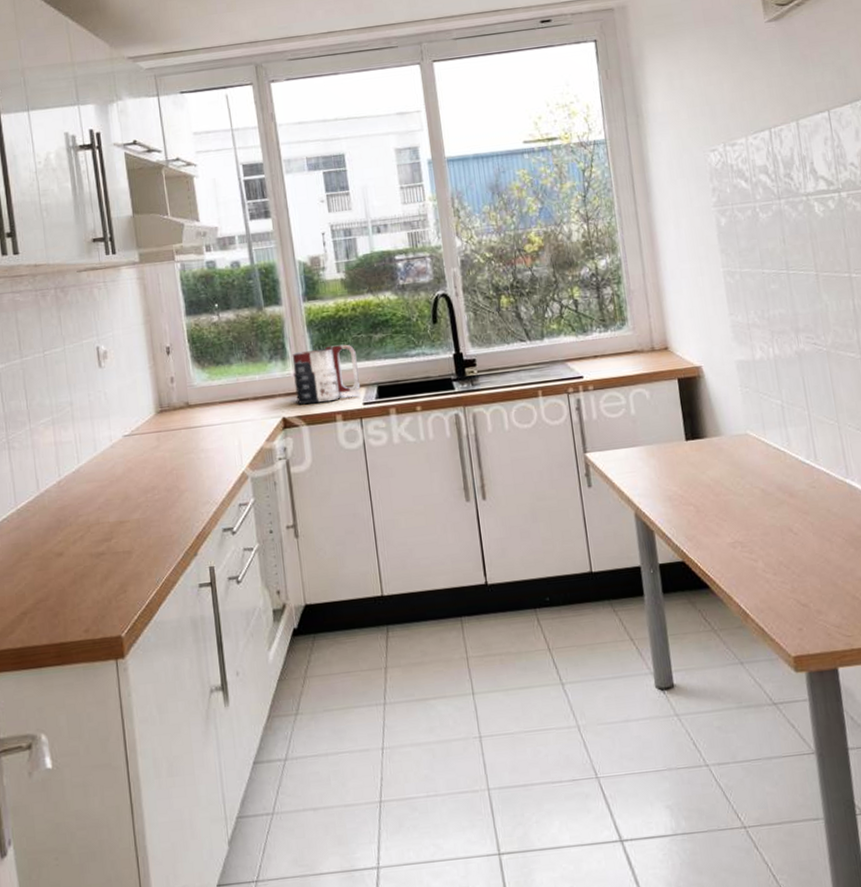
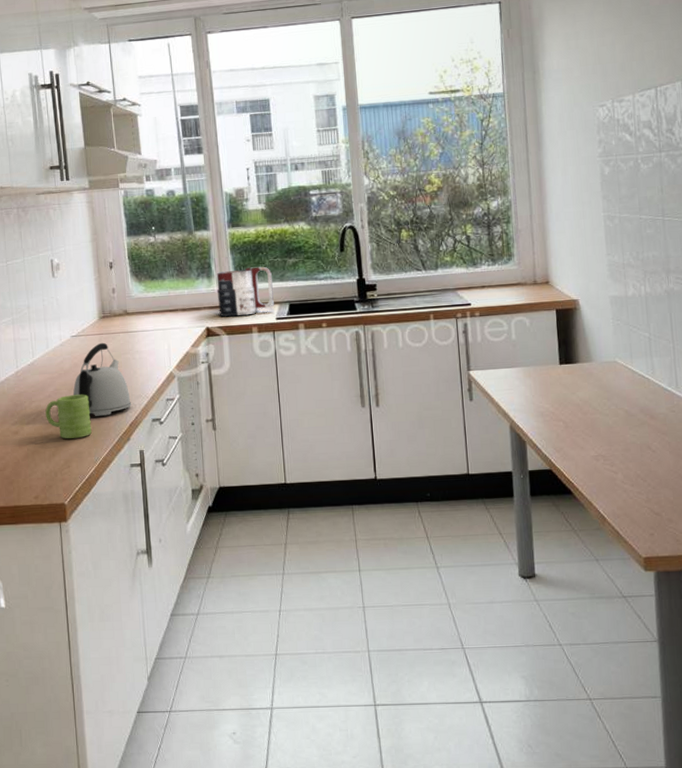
mug: none [95,504,152,559] -> present [45,394,92,439]
kettle: none [127,441,197,529] -> present [72,342,131,416]

